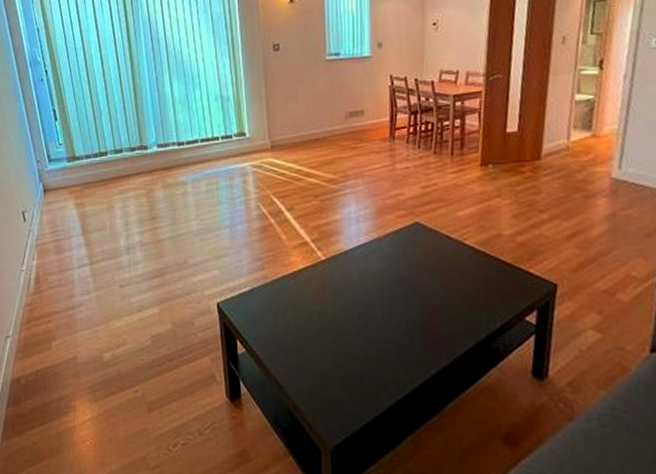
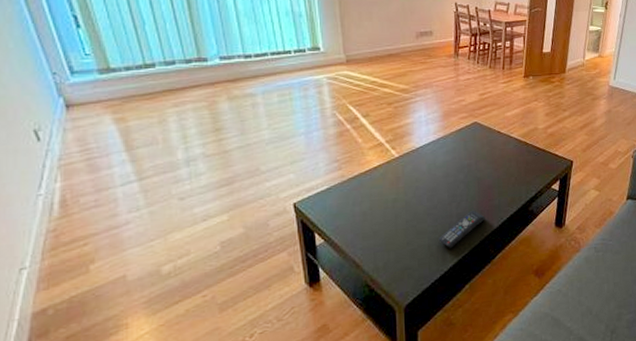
remote control: none [372,336,431,383] -> present [438,210,485,248]

